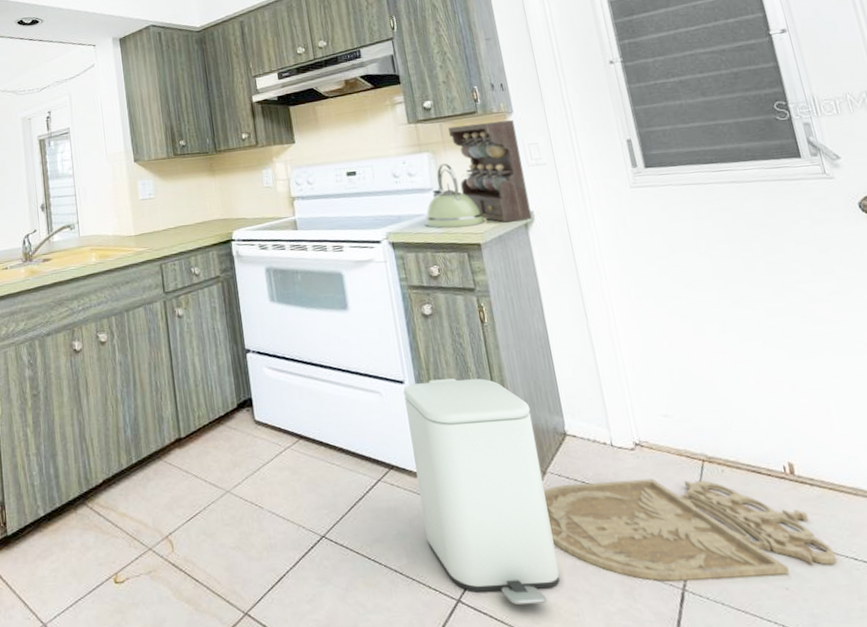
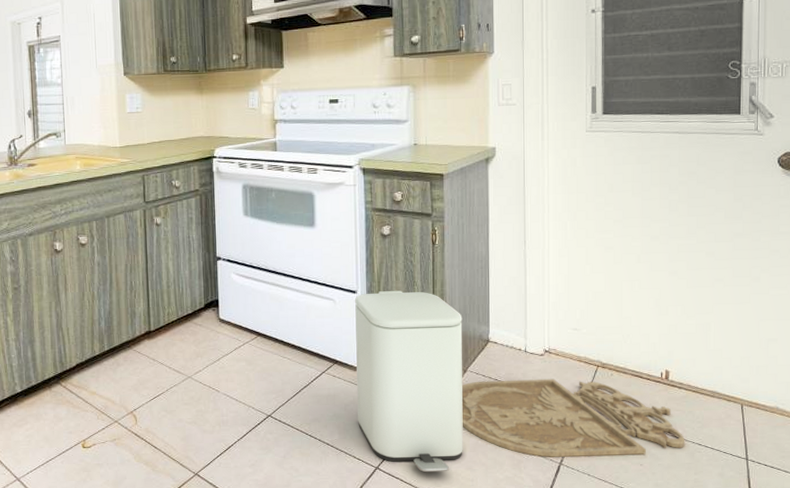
kettle: present [424,163,486,228] -> none [396,97,451,158]
spice rack: present [448,119,532,223] -> none [431,59,494,156]

